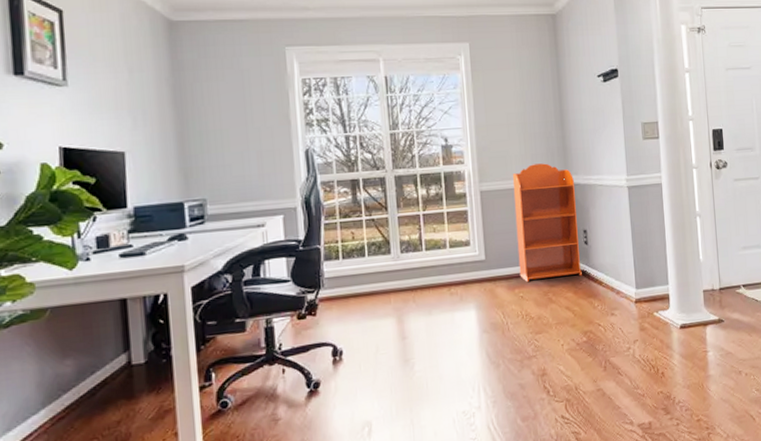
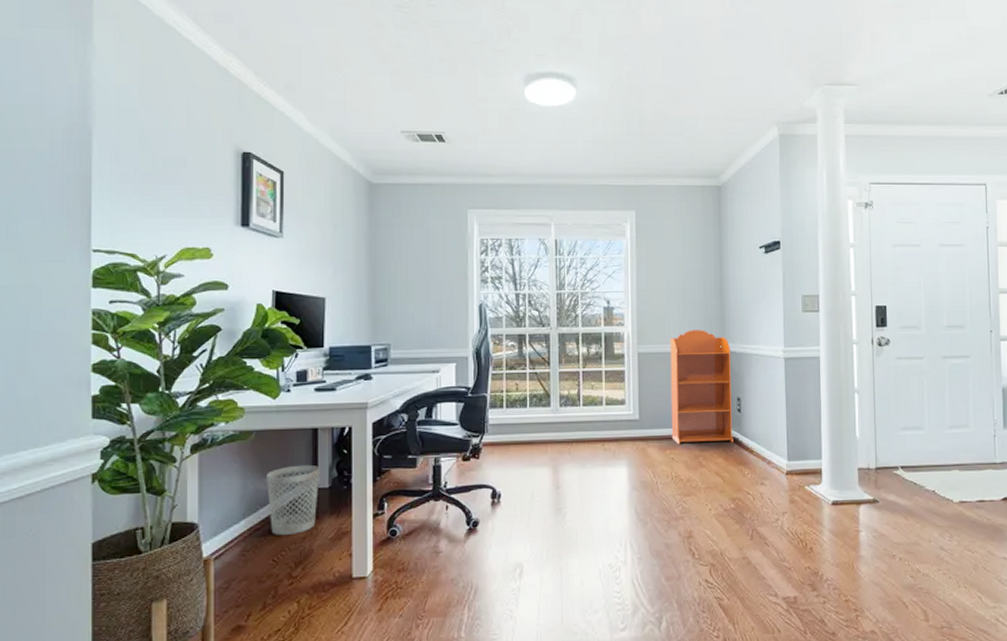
wastebasket: none [68,339,133,422] -> present [267,464,320,535]

